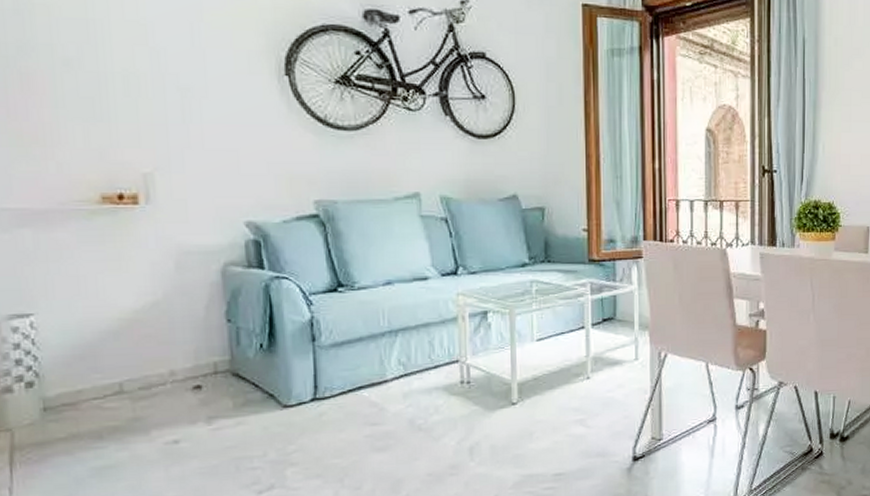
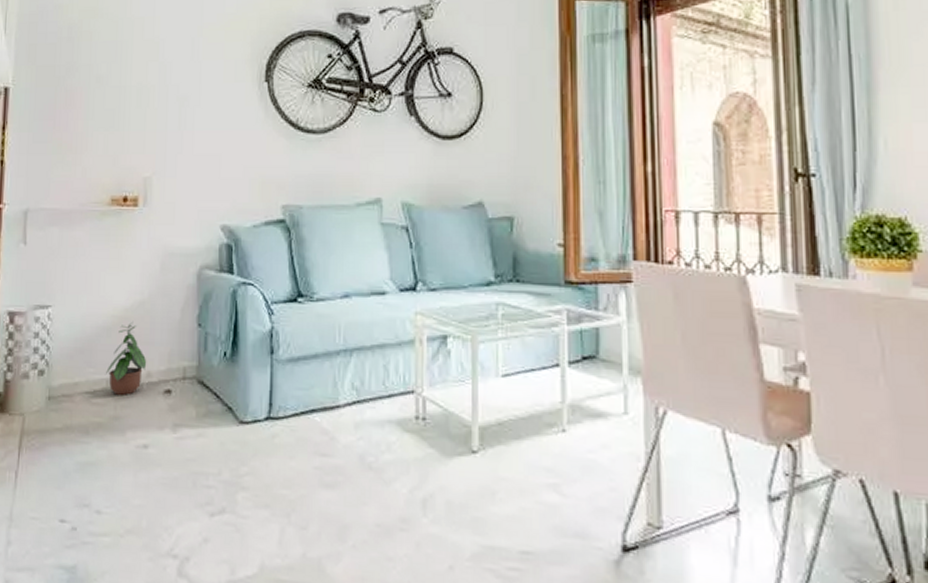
potted plant: none [117,324,169,397] -> present [106,322,147,395]

